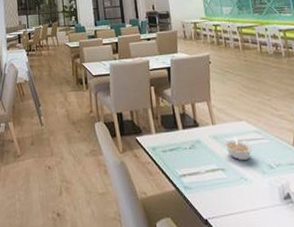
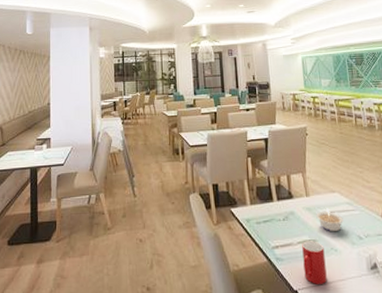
cup: none [210,169,238,214] -> present [302,241,327,284]

